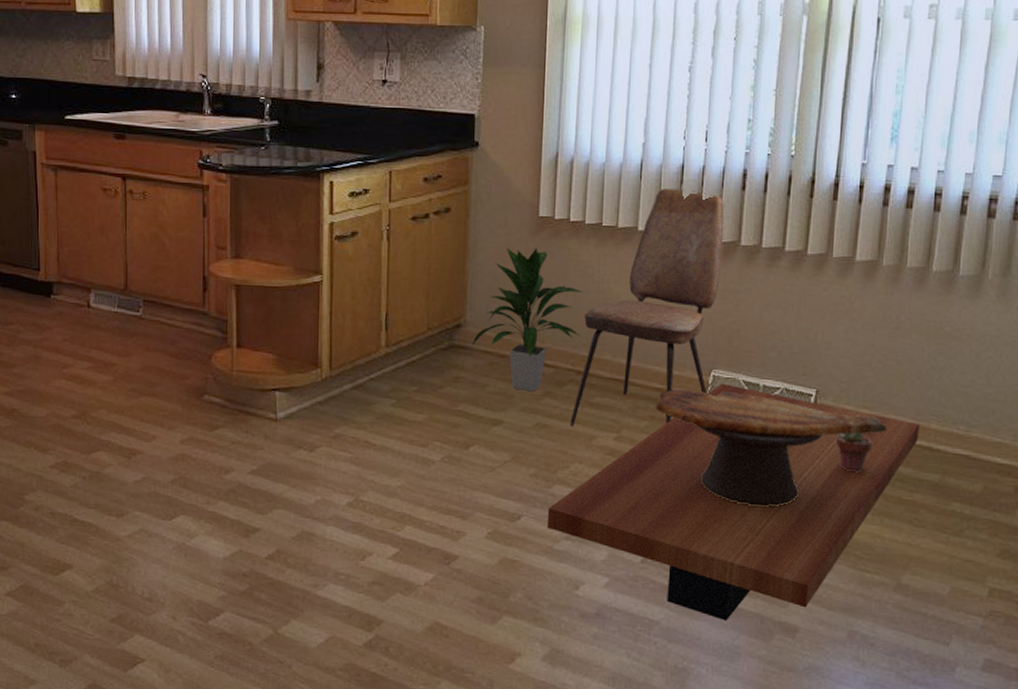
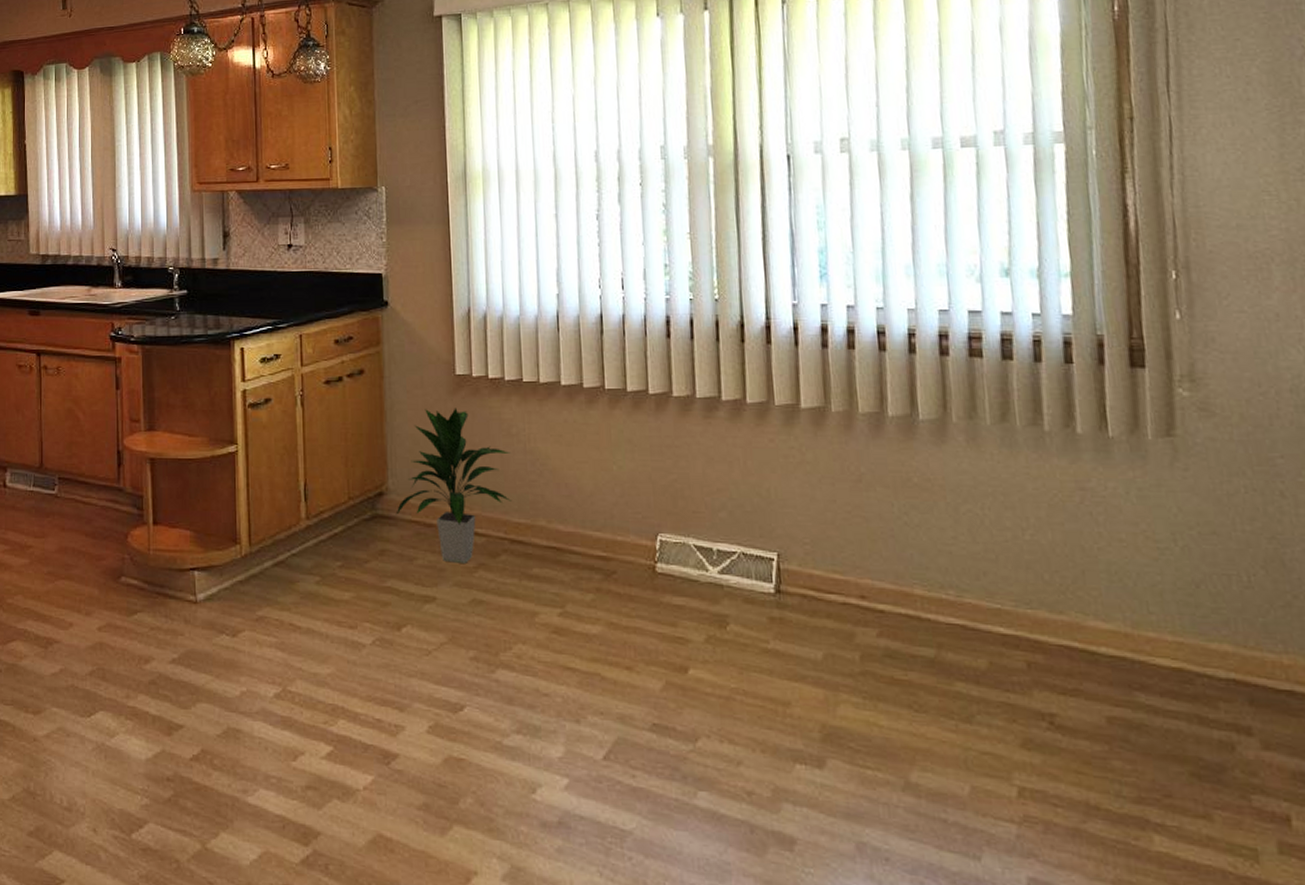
coffee table: present [546,383,920,621] -> none [492,548,903,830]
dining chair: present [570,188,725,427] -> none [508,340,656,603]
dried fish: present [655,389,887,507] -> none [600,556,864,691]
potted succulent: present [835,432,872,473] -> none [807,601,851,648]

